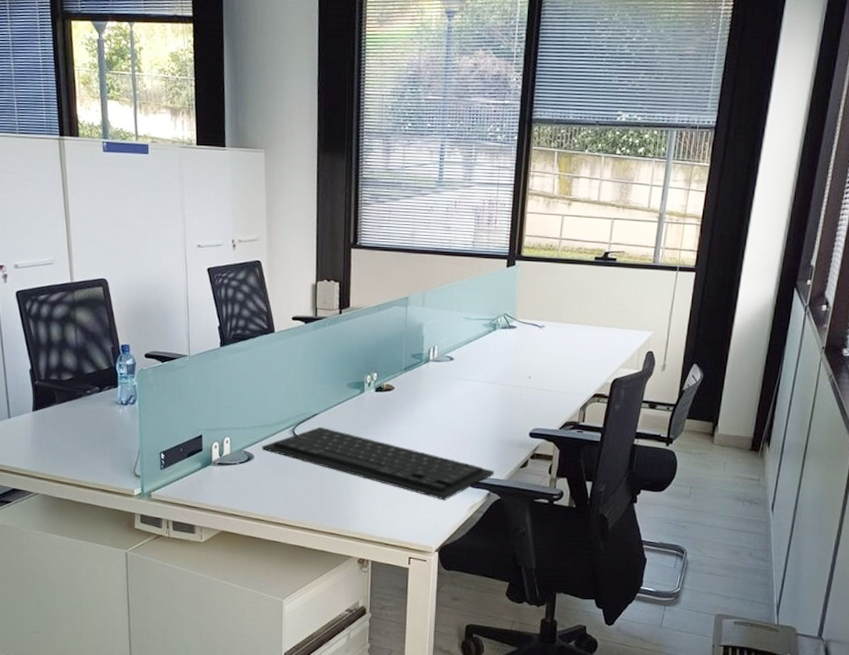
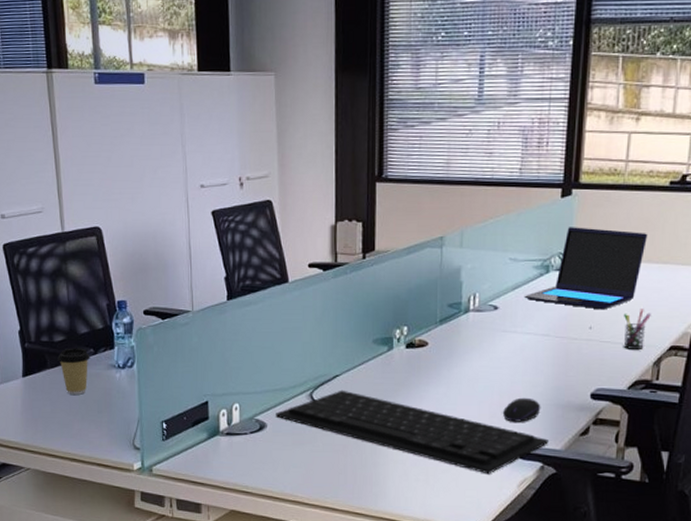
coffee cup: none [65,386,96,428] -> present [57,348,90,395]
computer mouse: none [456,435,488,456] -> present [502,397,541,422]
laptop: none [475,292,577,363] -> present [524,227,648,310]
pen holder: none [556,362,579,396] -> present [623,309,651,349]

